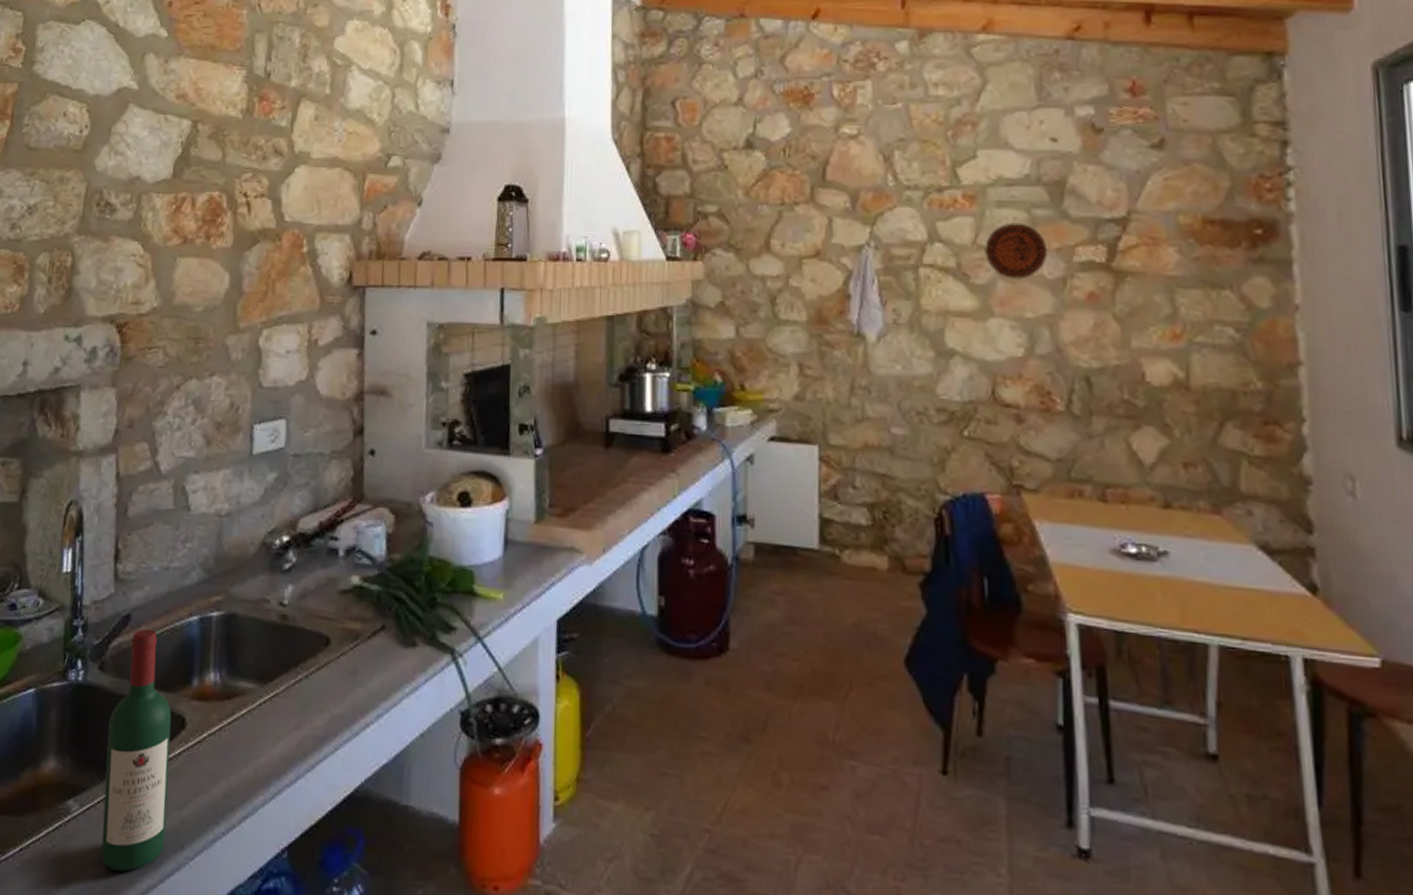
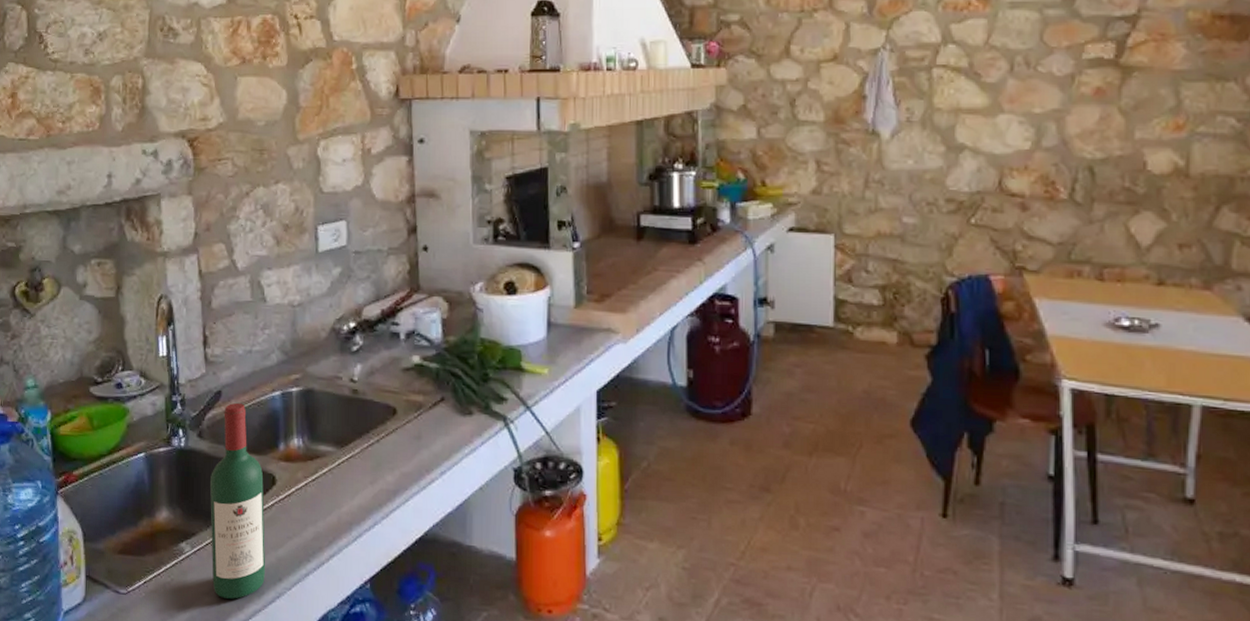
decorative plate: present [985,222,1048,279] -> none [997,23,1058,77]

